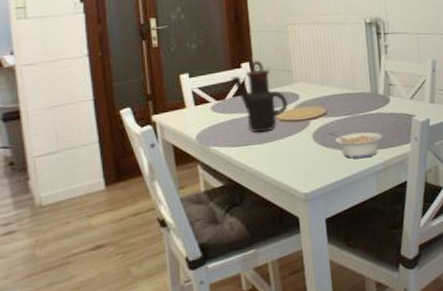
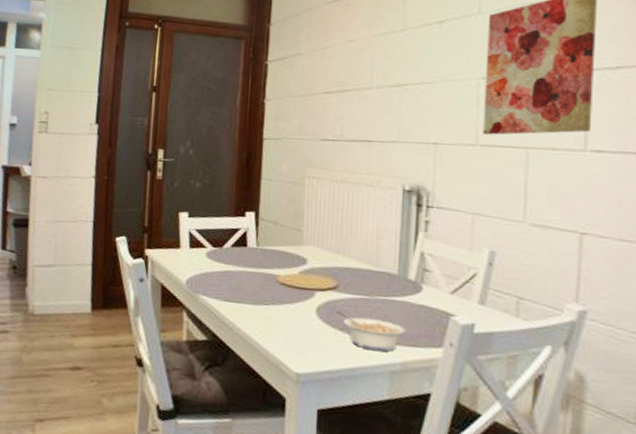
teapot: present [230,59,288,133] -> none [231,210,292,293]

